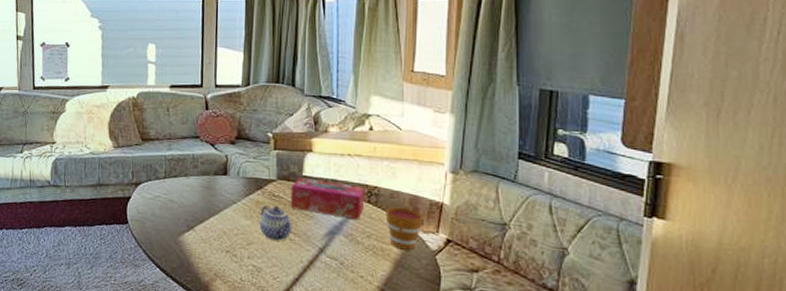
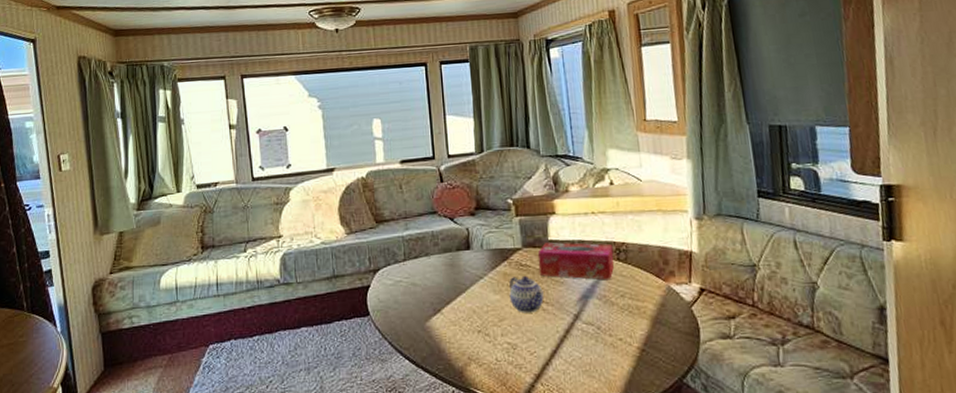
cup: present [385,206,424,250] -> none [636,261,675,305]

